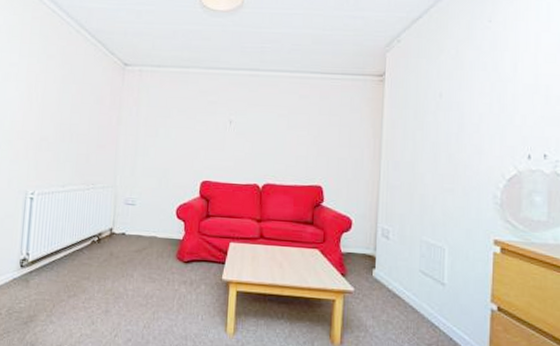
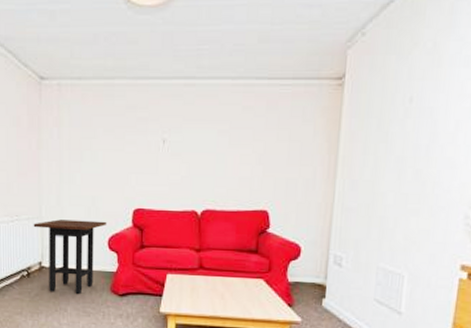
side table: none [107,189,177,261] -> present [33,219,107,295]

